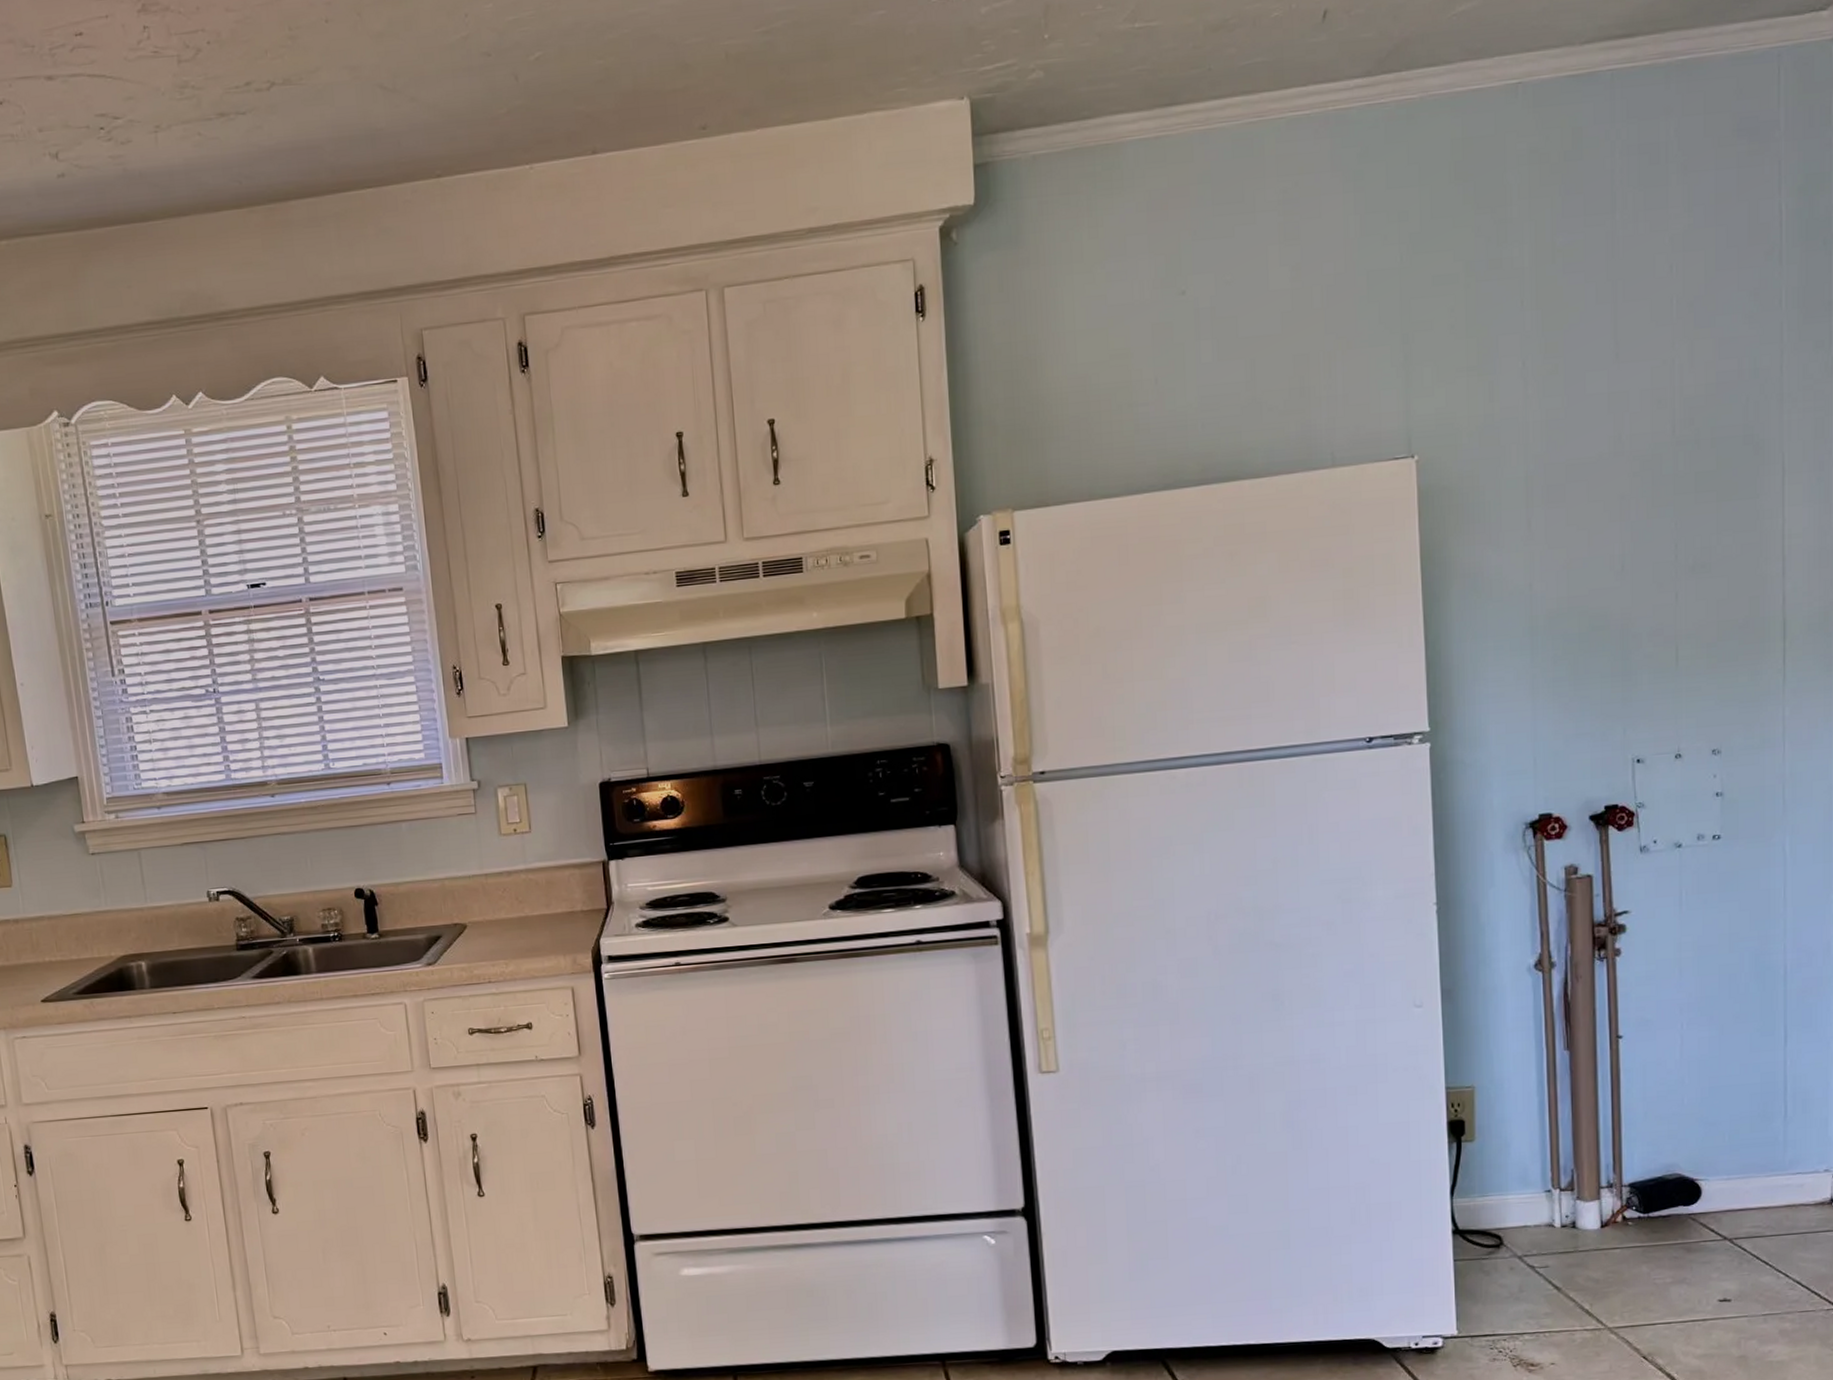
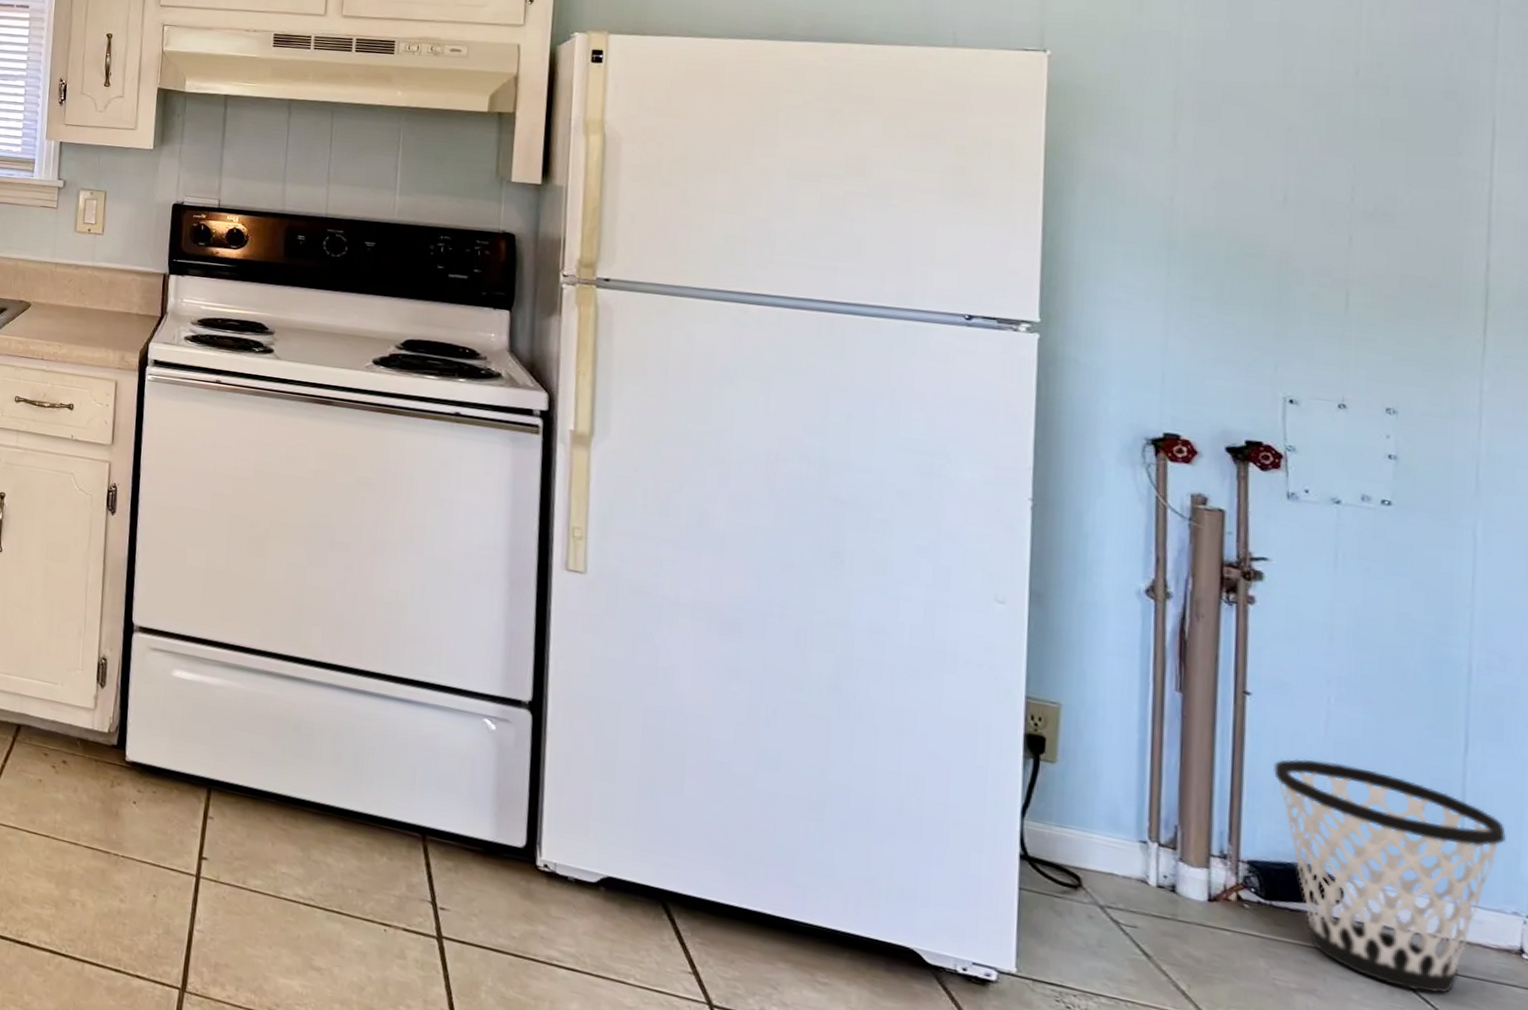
wastebasket: none [1644,1078,1817,1257] -> present [1274,758,1506,993]

